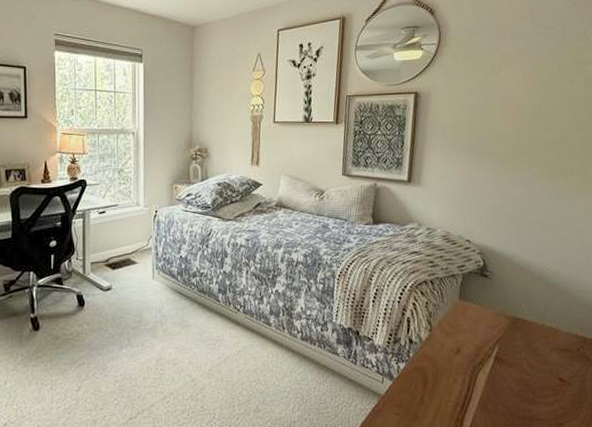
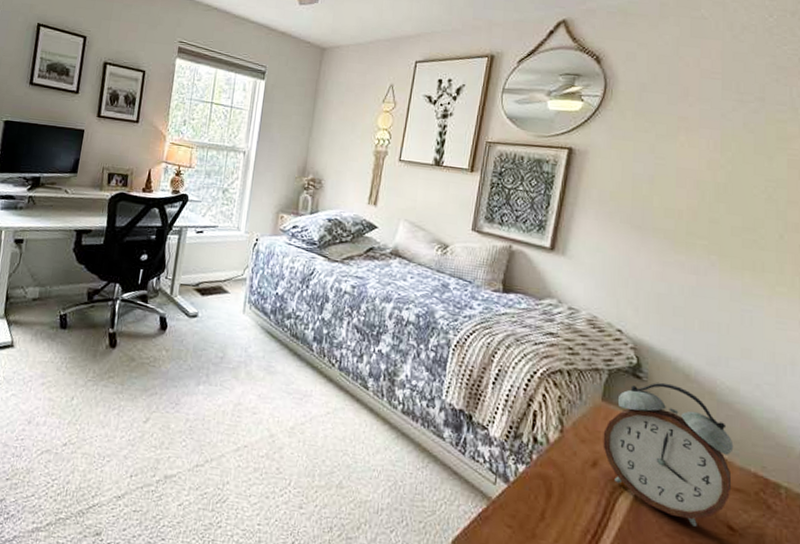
alarm clock: none [462,276,560,384] -> present [603,382,734,527]

